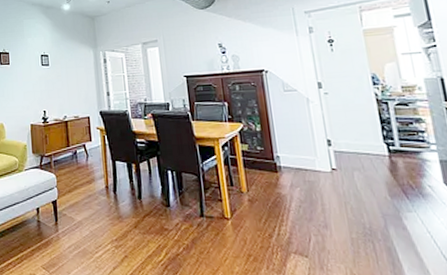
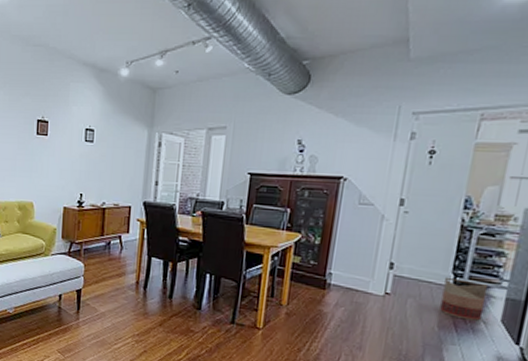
basket: none [378,147,426,186] -> present [440,277,489,321]

